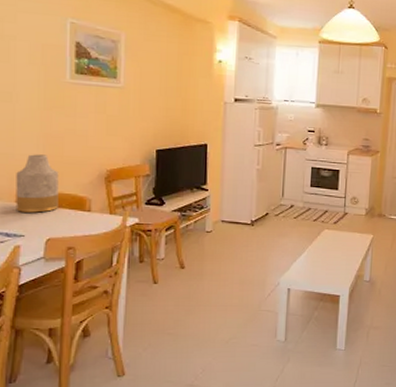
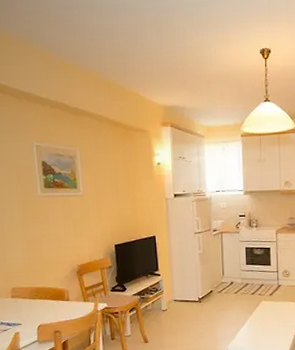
vase: present [16,154,59,213] -> none [9,257,44,306]

